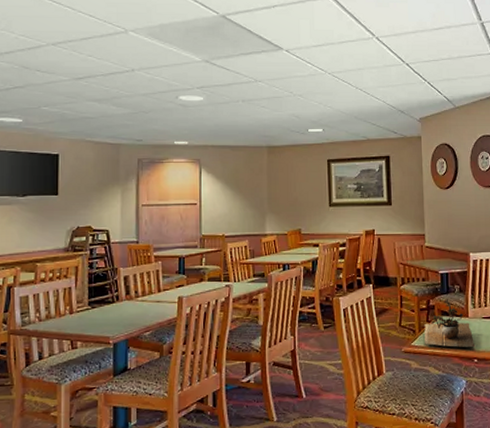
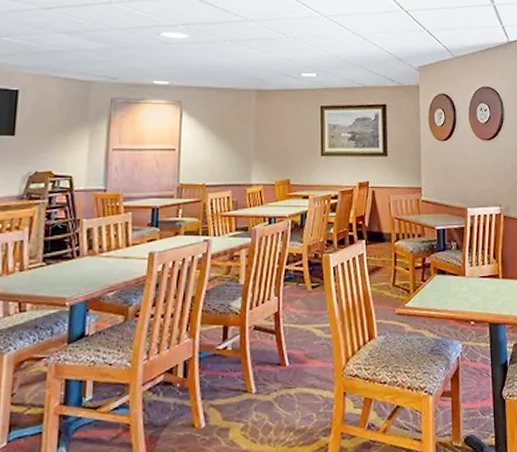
succulent plant: present [424,298,476,348] -> none [419,255,472,309]

